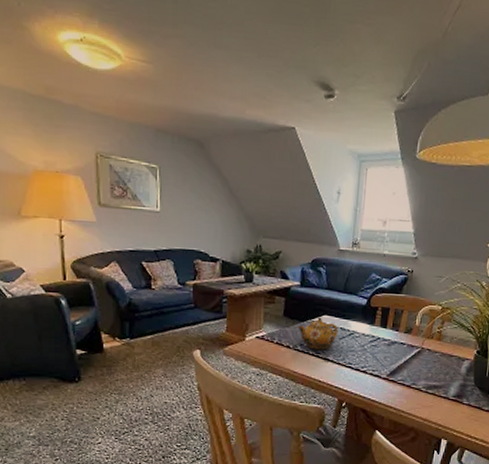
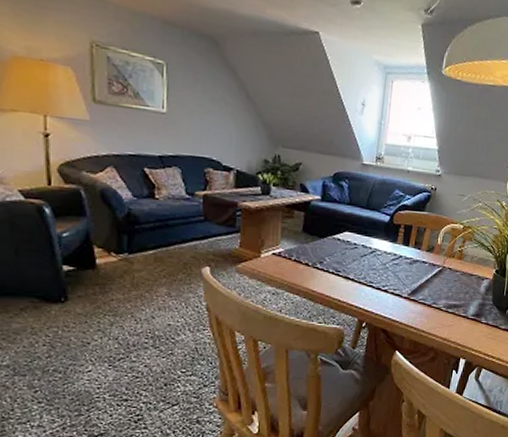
teapot: present [297,317,338,350] -> none [317,233,359,269]

